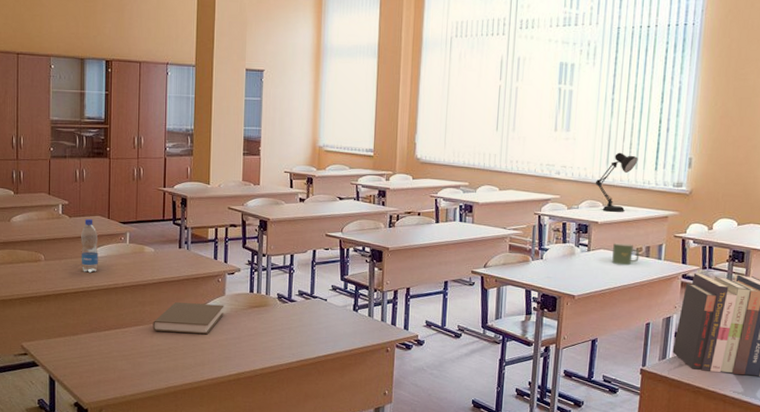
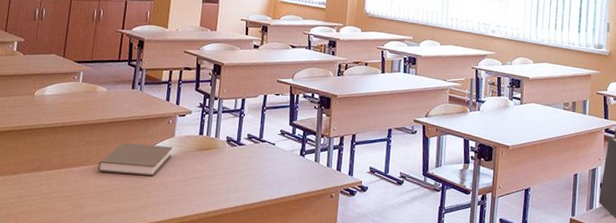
bottle: present [81,219,98,273] -> none [30,57,51,111]
desk lamp: present [595,152,638,213] -> none [526,15,564,70]
mug: present [612,242,640,266] -> none [542,97,567,119]

